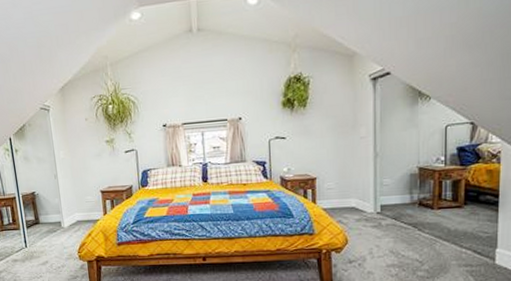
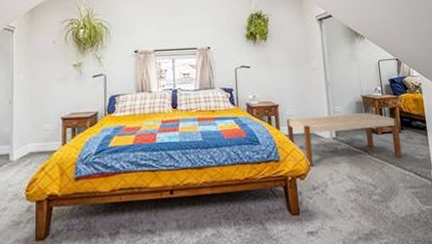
bench: none [325,185,462,241] -> present [287,112,402,167]

